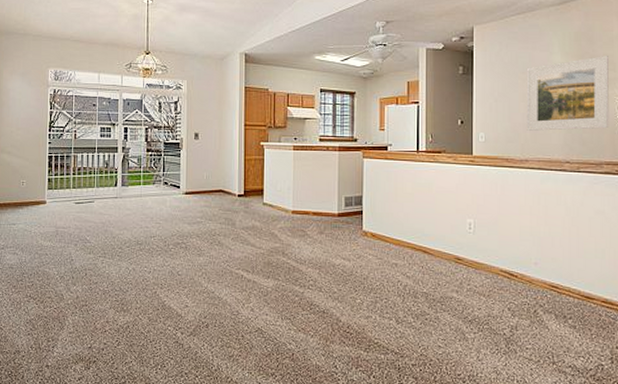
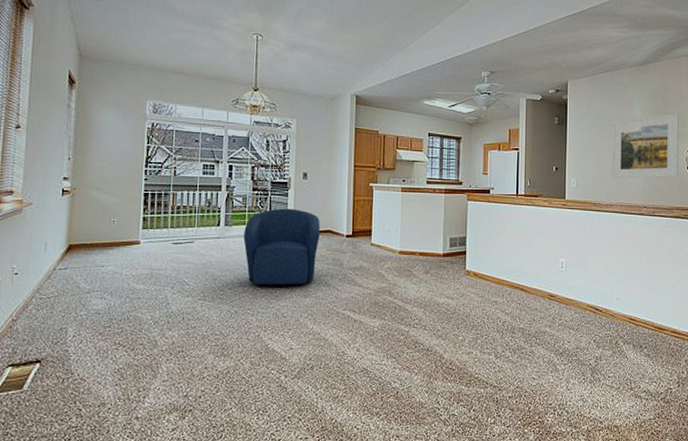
armchair: none [139,168,212,247] -> present [243,208,320,288]

